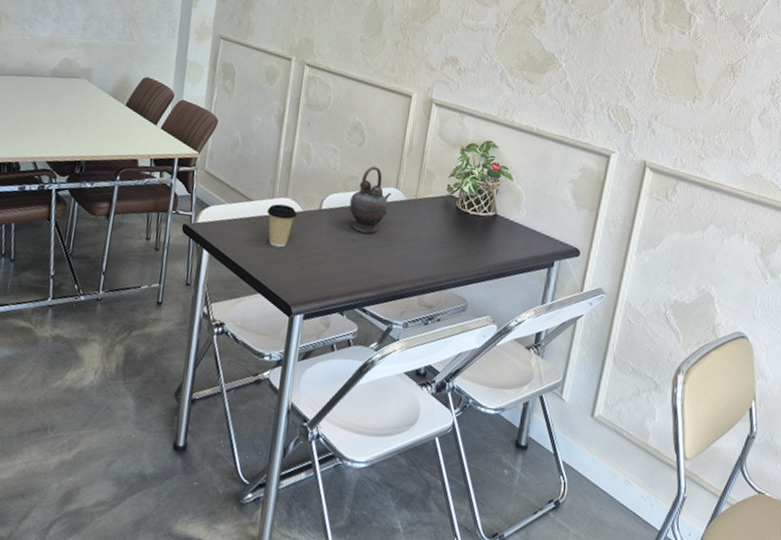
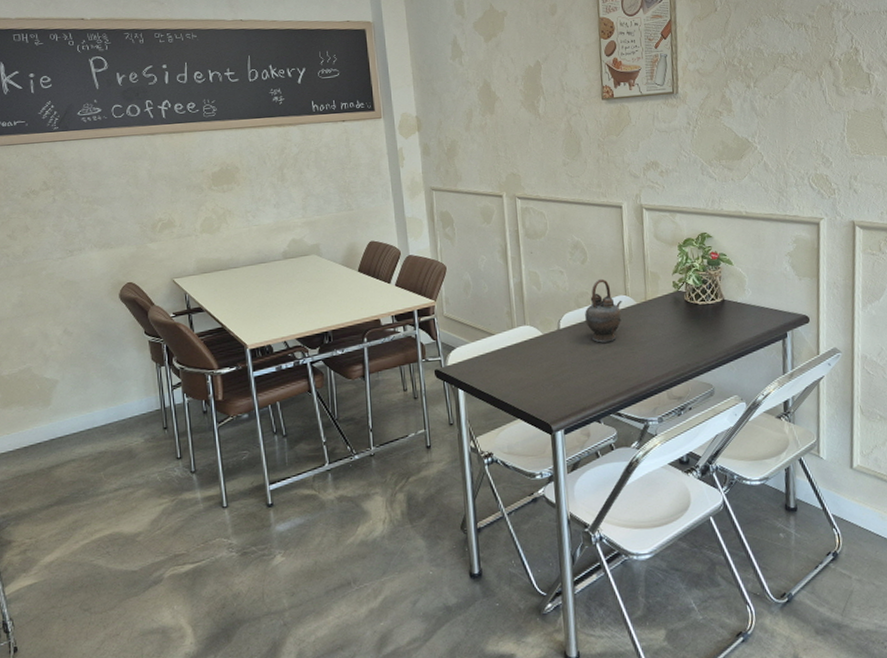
coffee cup: present [267,204,297,248] -> none [510,332,539,373]

